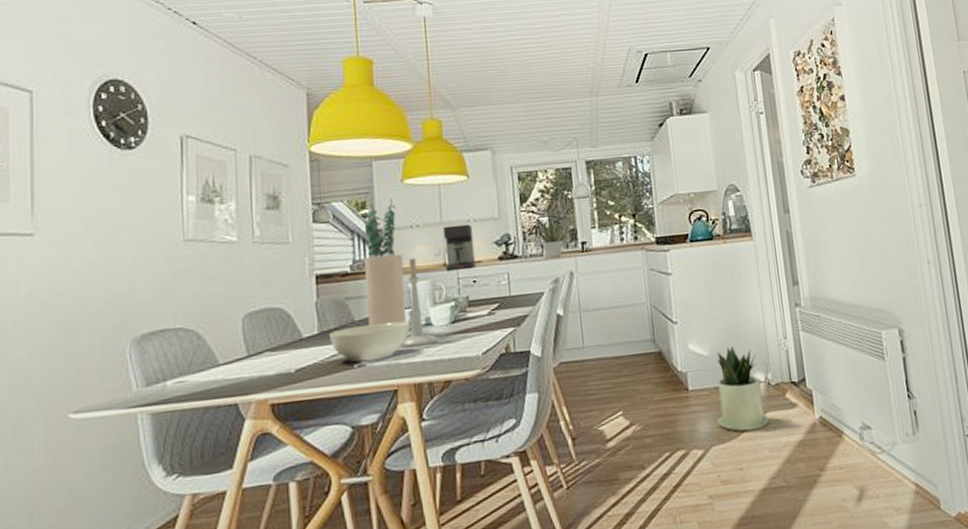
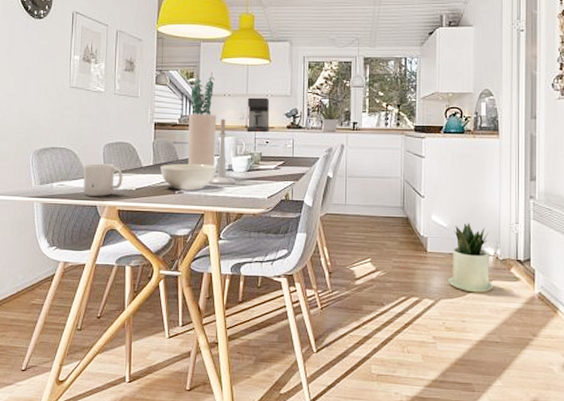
mug: none [213,340,275,392] -> present [83,163,123,196]

